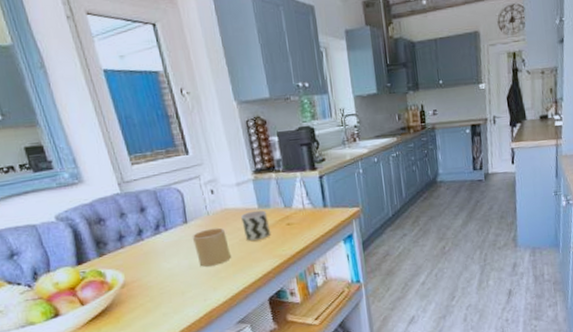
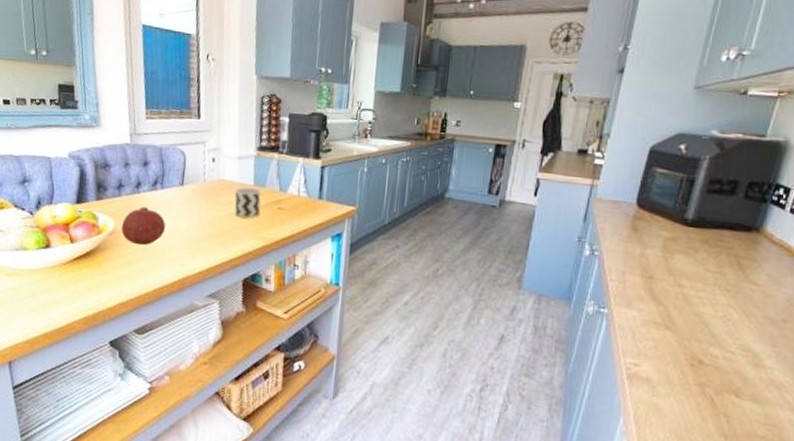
fruit: none [132,252,180,292] -> present [121,207,166,246]
mug: present [192,227,231,267] -> none [184,195,217,234]

